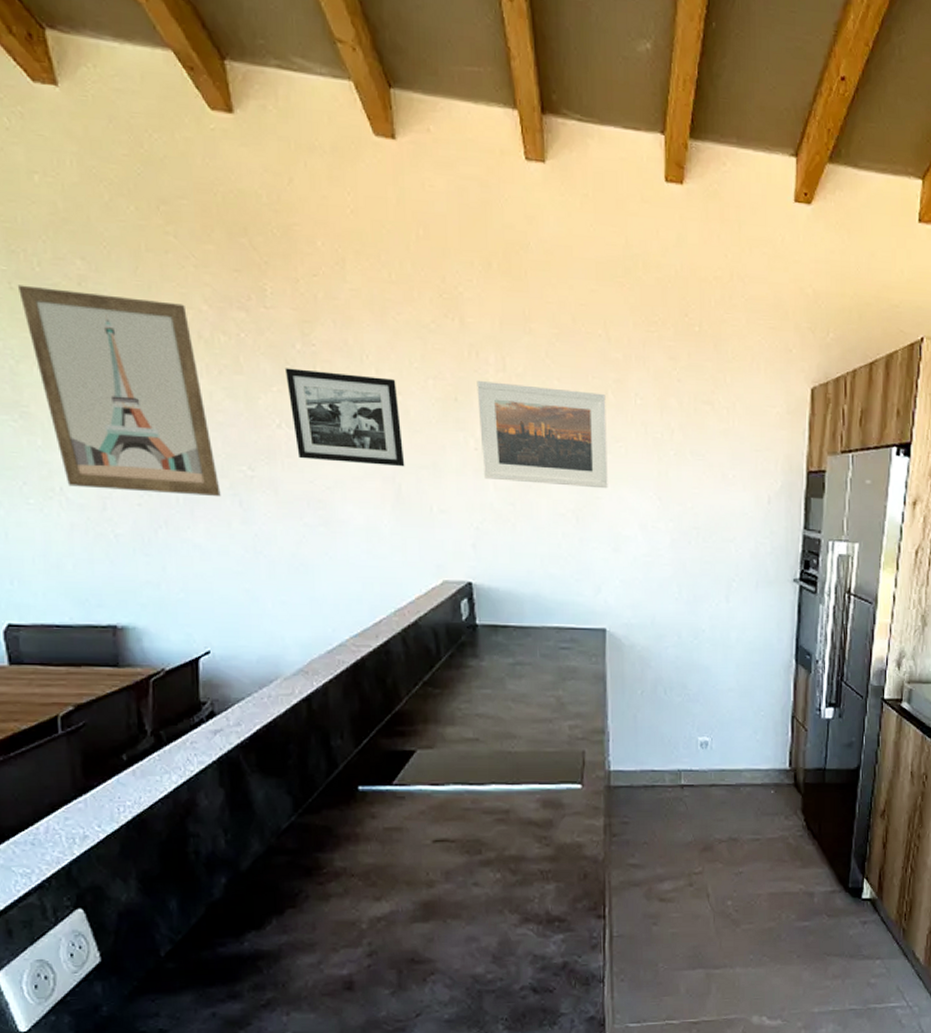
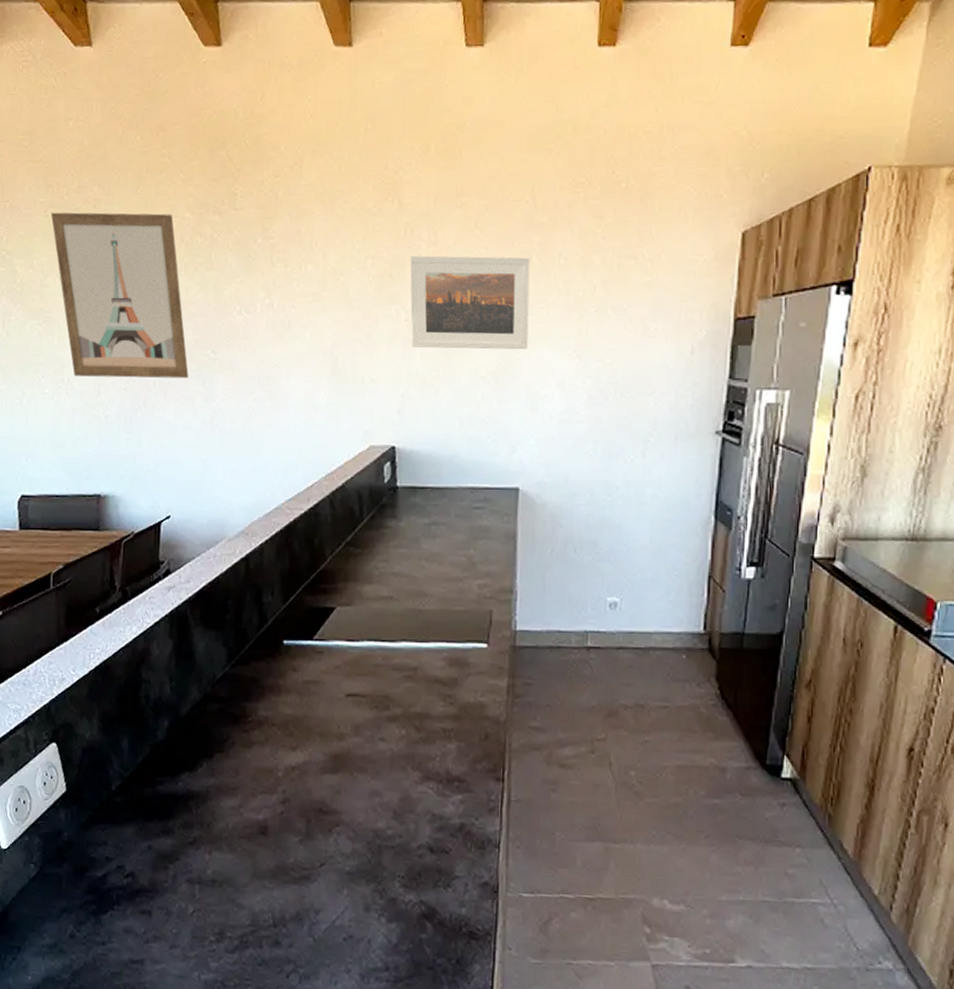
picture frame: present [284,368,405,467] -> none [247,260,343,342]

